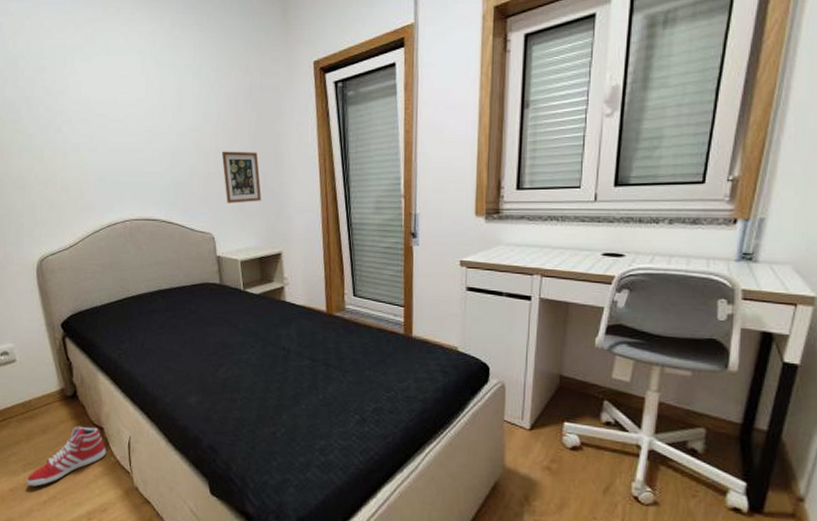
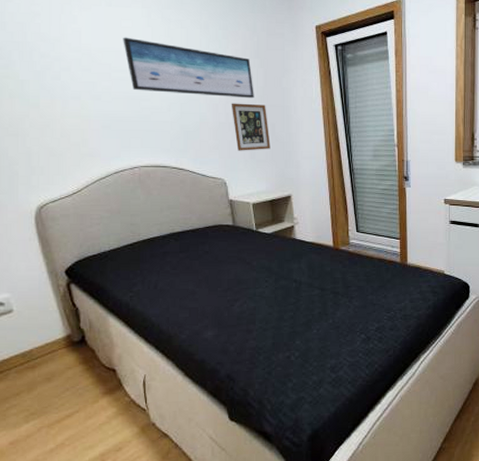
sneaker: present [26,426,107,487] -> none [29,369,120,436]
wall art: none [119,86,246,146] -> present [123,37,254,99]

